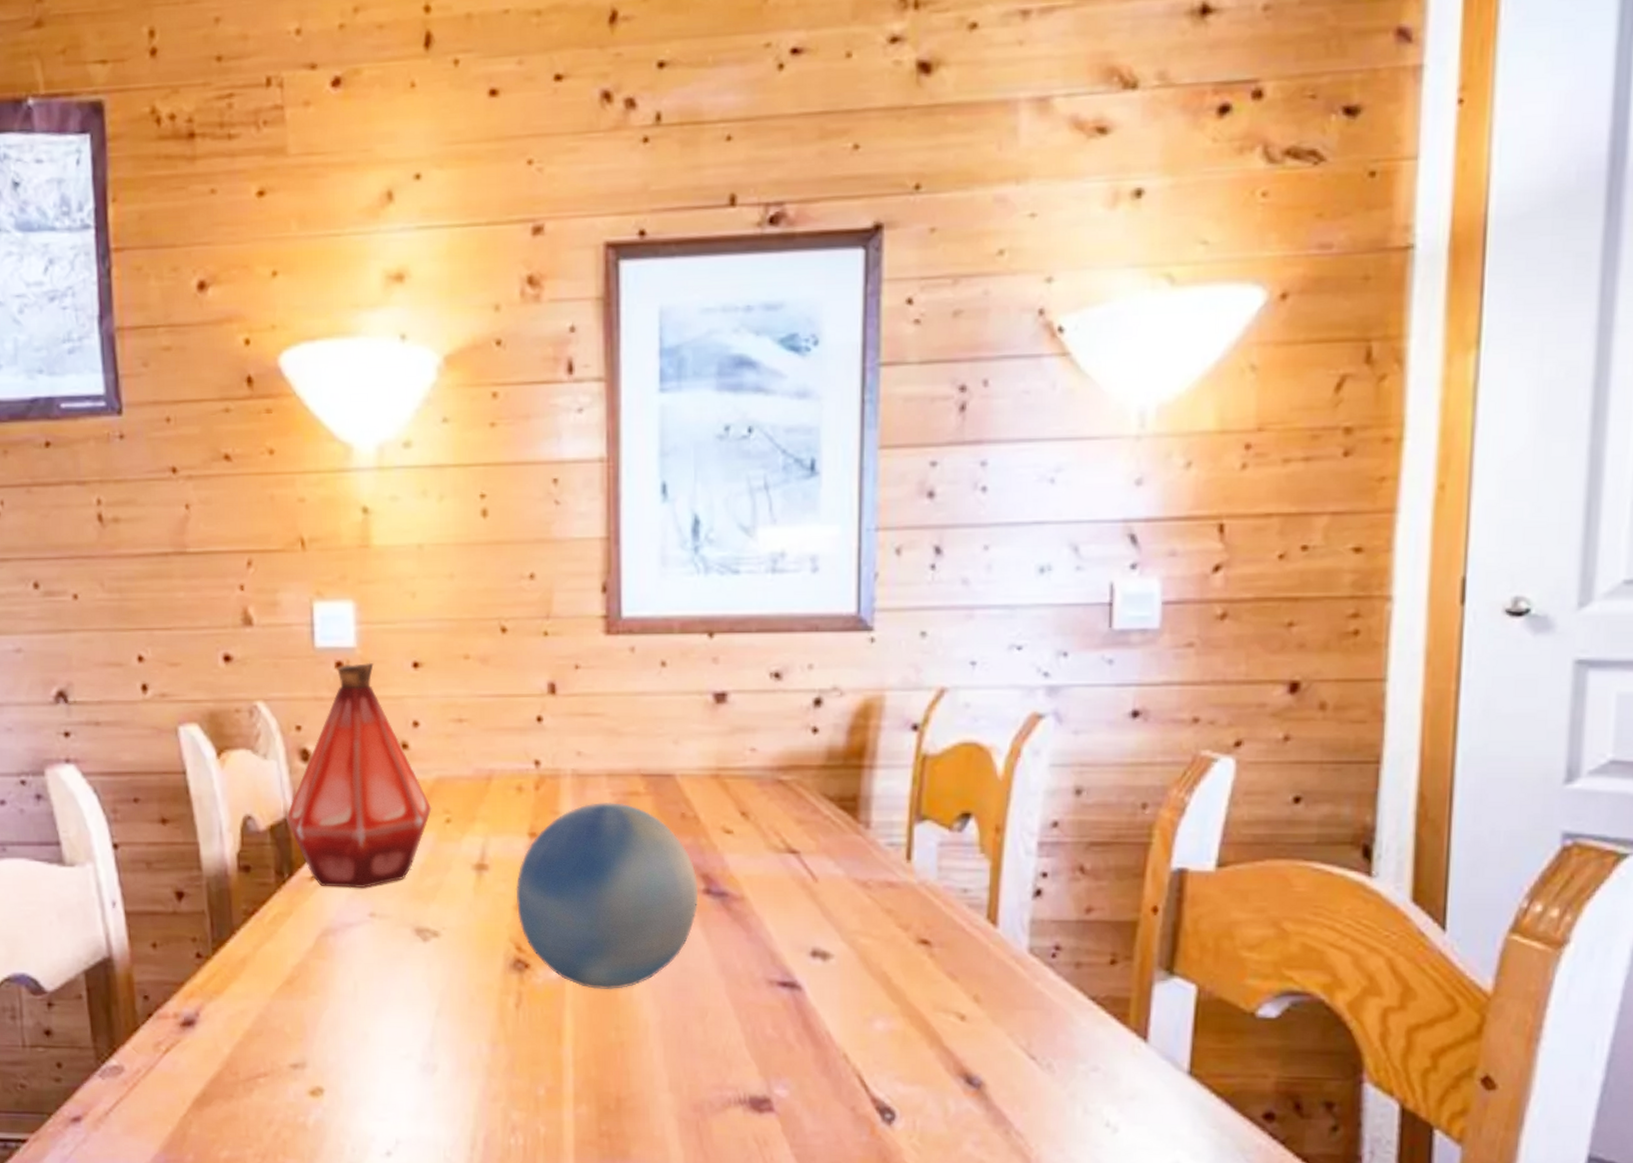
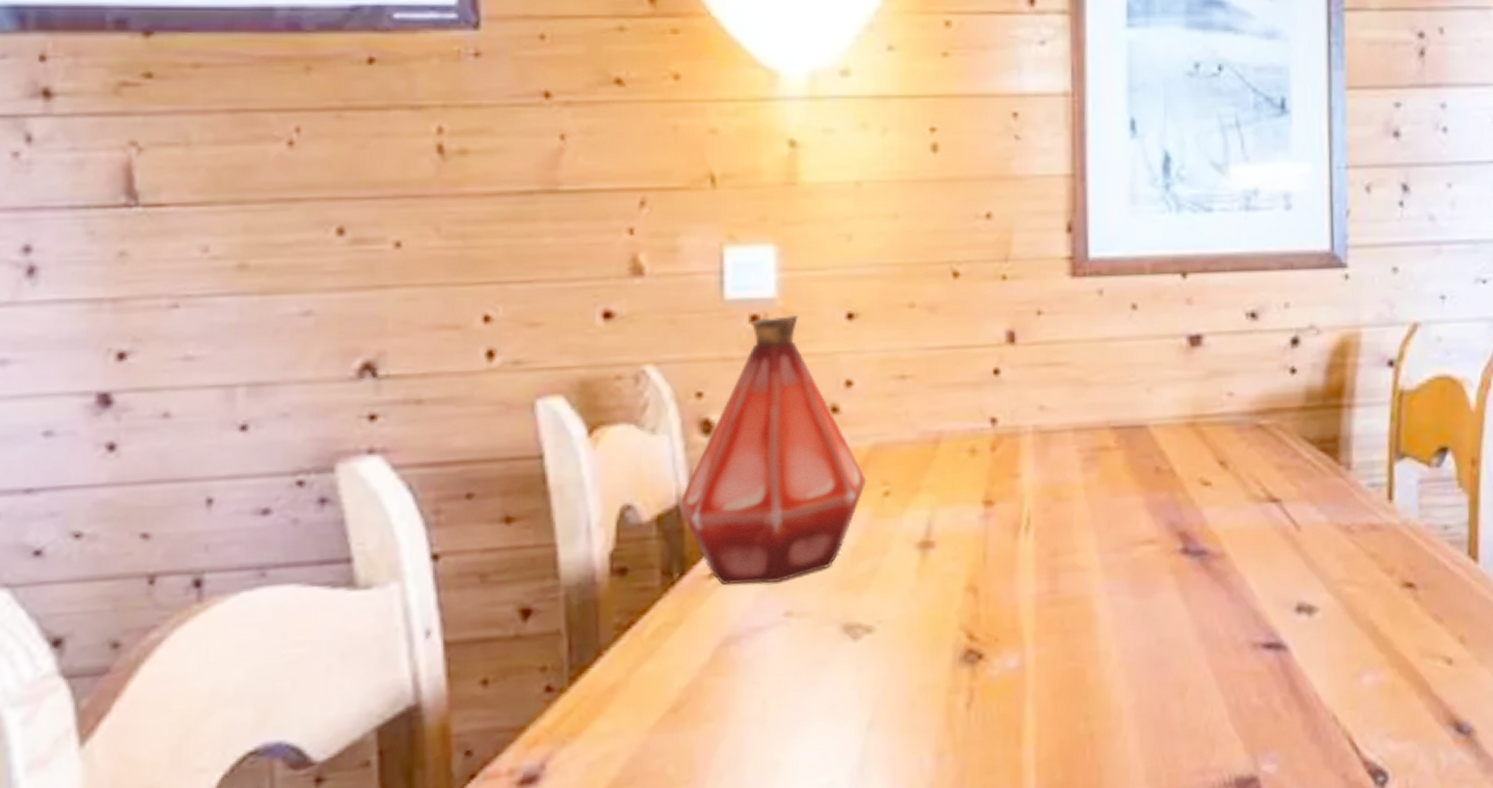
decorative ball: present [515,803,699,990] -> none [967,459,1176,675]

